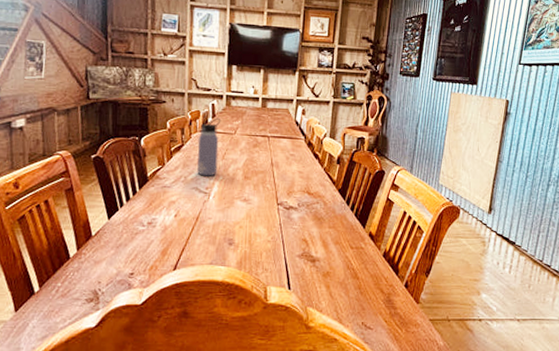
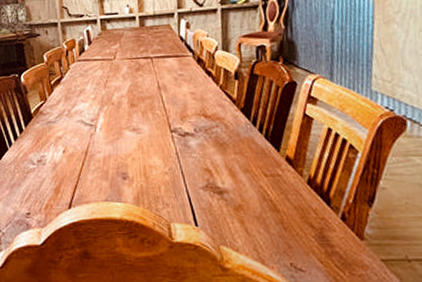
water bottle: present [197,117,221,176] -> none [76,44,101,108]

